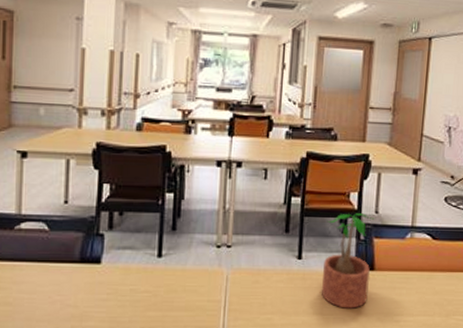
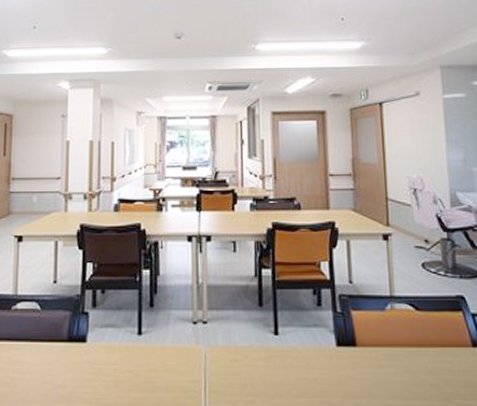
potted plant: present [321,213,376,309] -> none [300,284,353,390]

